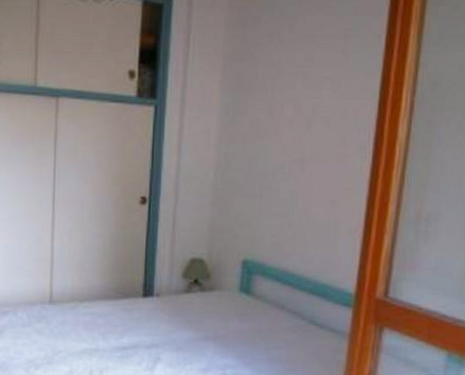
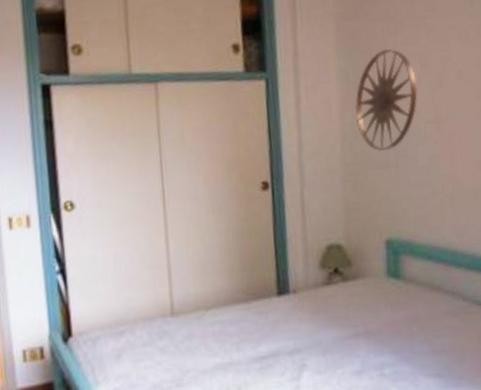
wall art: none [230,92,288,181] -> present [355,49,418,151]

